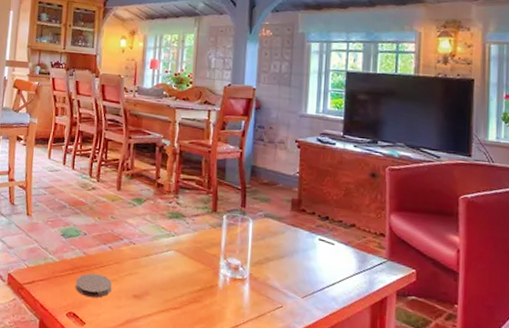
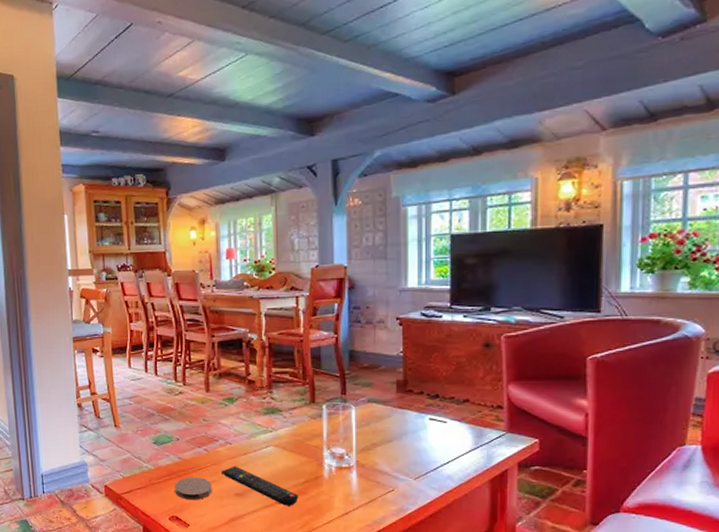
remote control: none [123,266,193,313] -> present [222,466,299,506]

